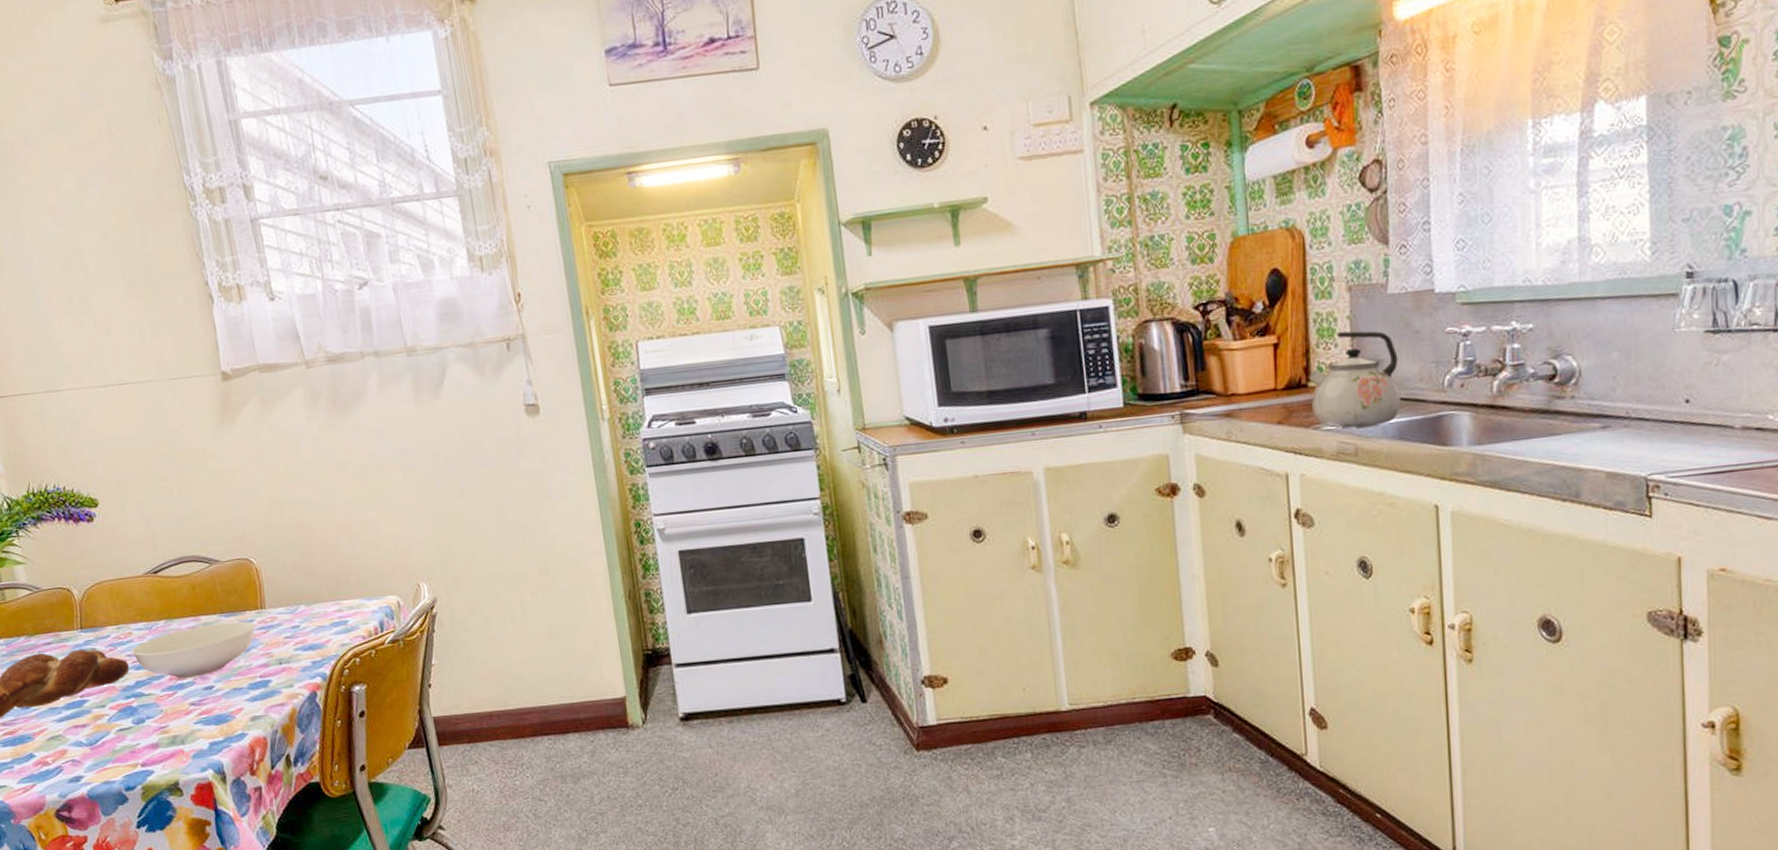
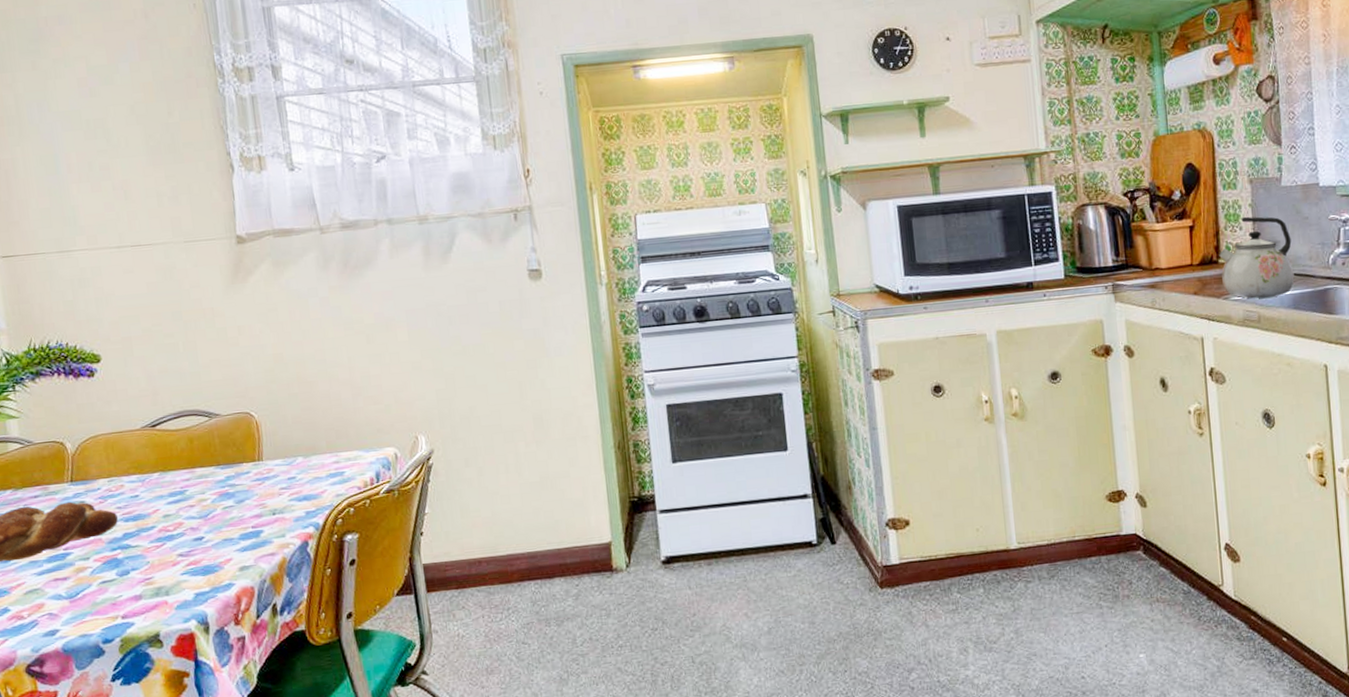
bowl: present [131,621,256,679] -> none [121,473,252,530]

